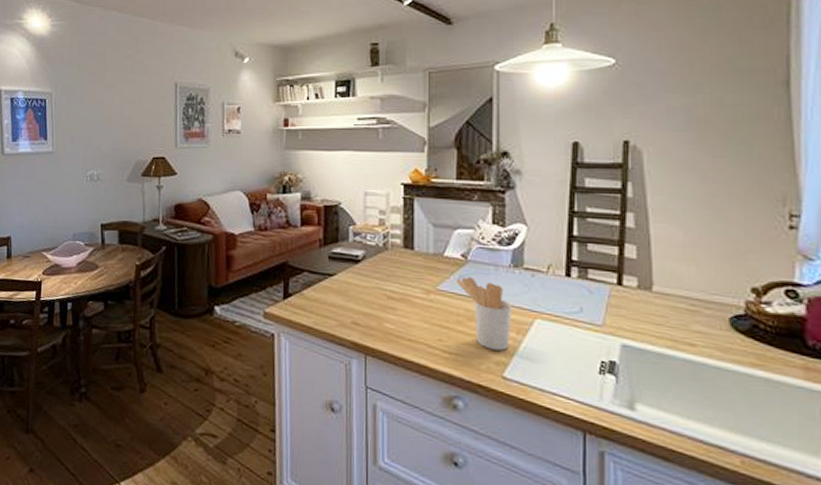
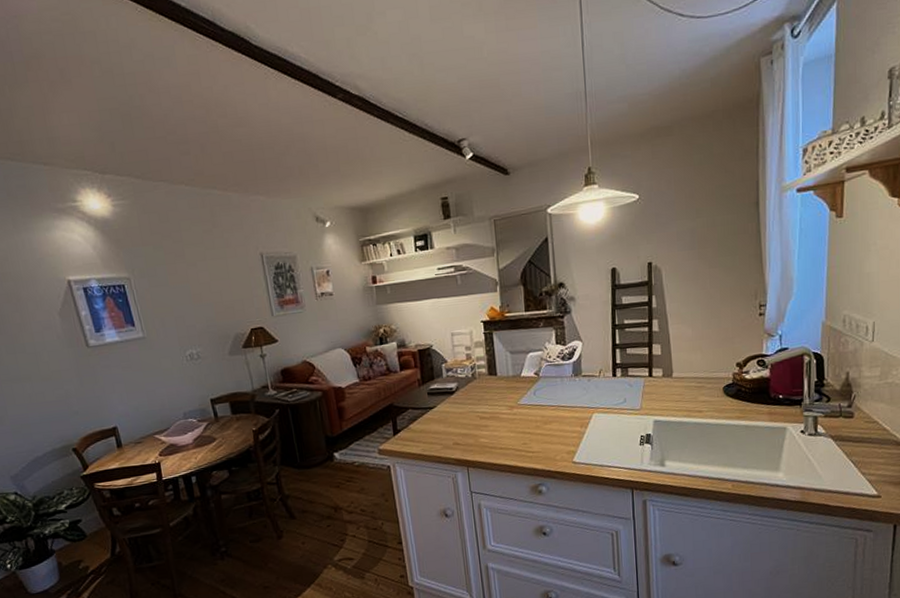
utensil holder: present [456,277,513,351] -> none [532,389,577,443]

